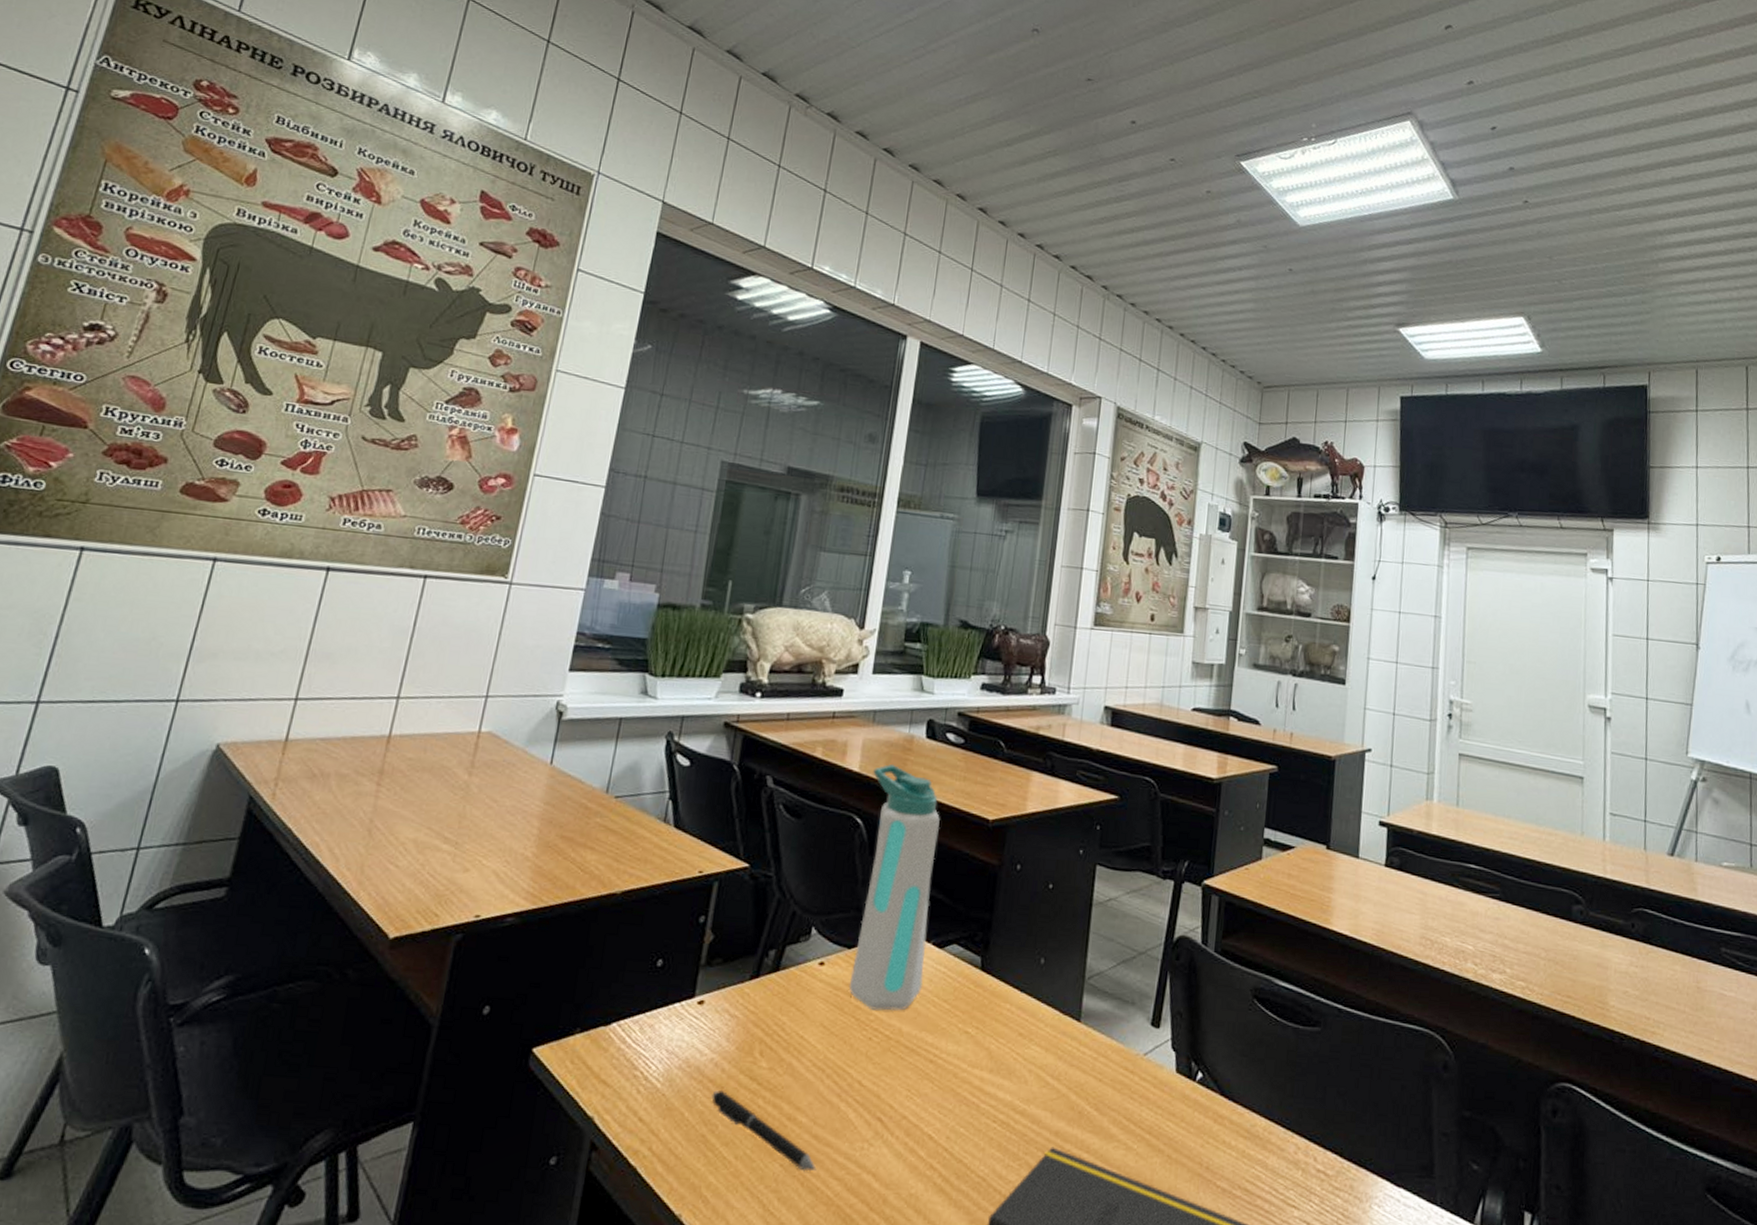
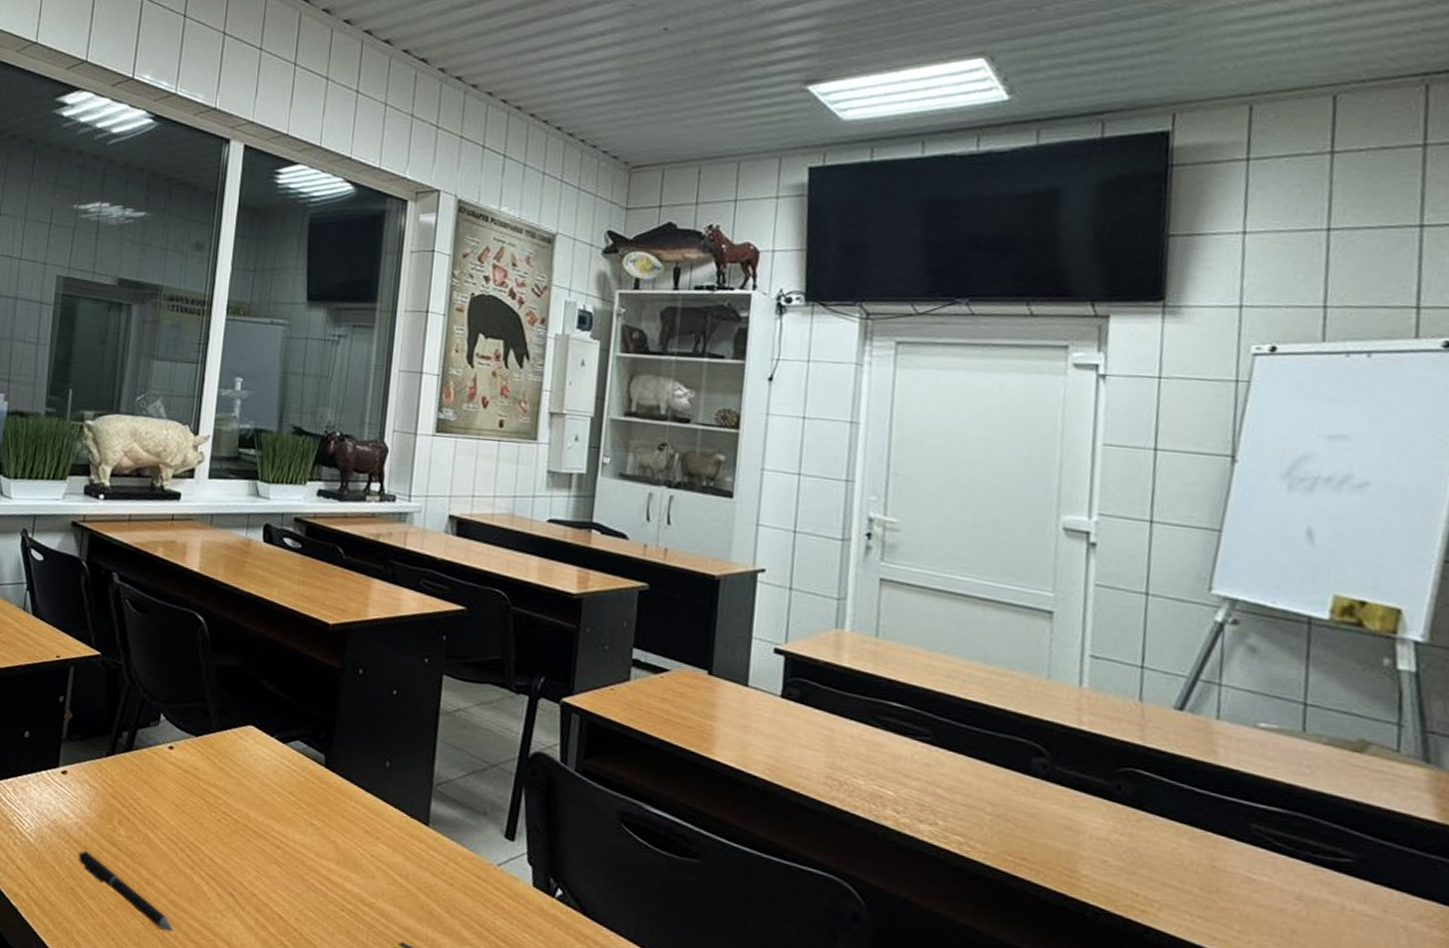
water bottle: present [849,763,940,1011] -> none [197,565,280,798]

